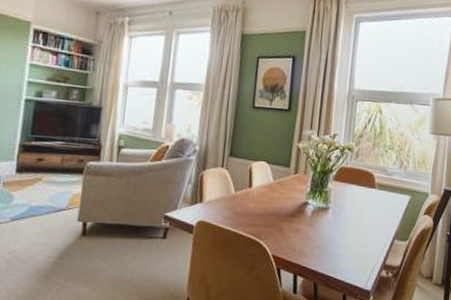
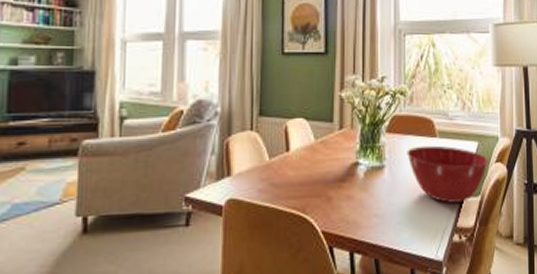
mixing bowl: none [349,194,418,245] -> present [407,145,488,204]

